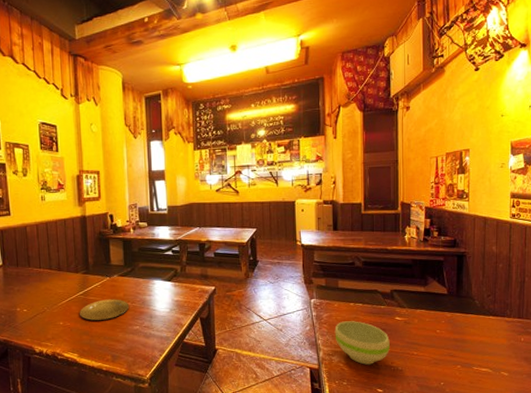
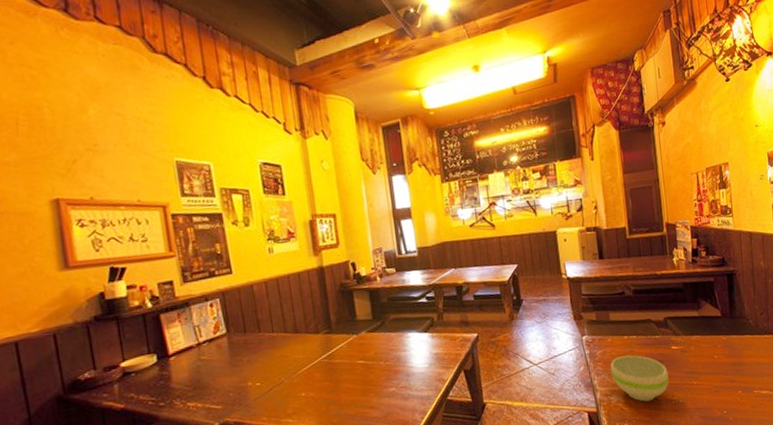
plate: present [80,299,129,321] -> none [324,359,382,388]

